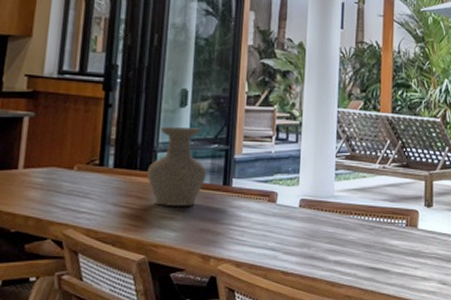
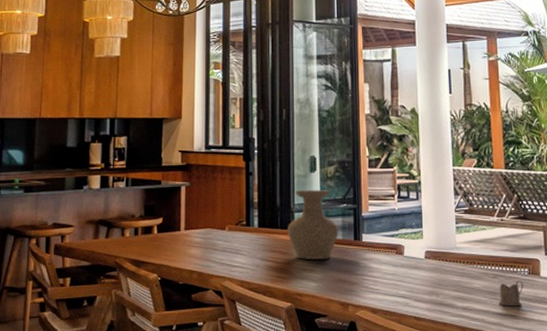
tea glass holder: none [373,232,400,261] -> present [499,280,524,307]

